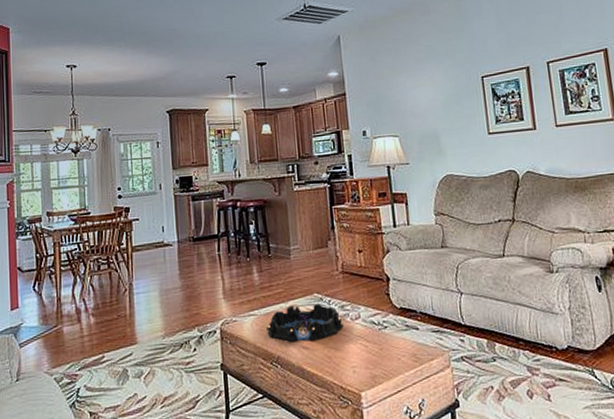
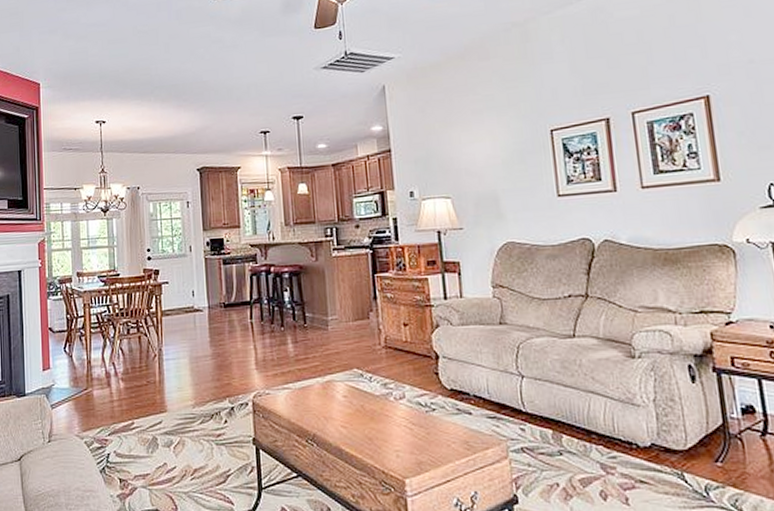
decorative bowl: present [266,303,344,343] -> none [302,380,386,421]

